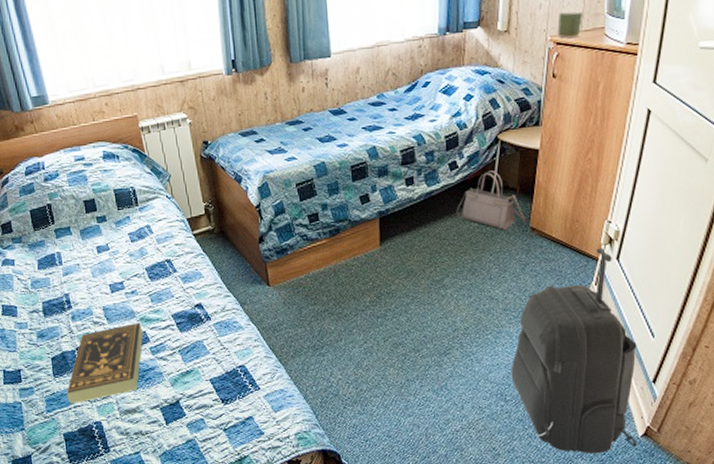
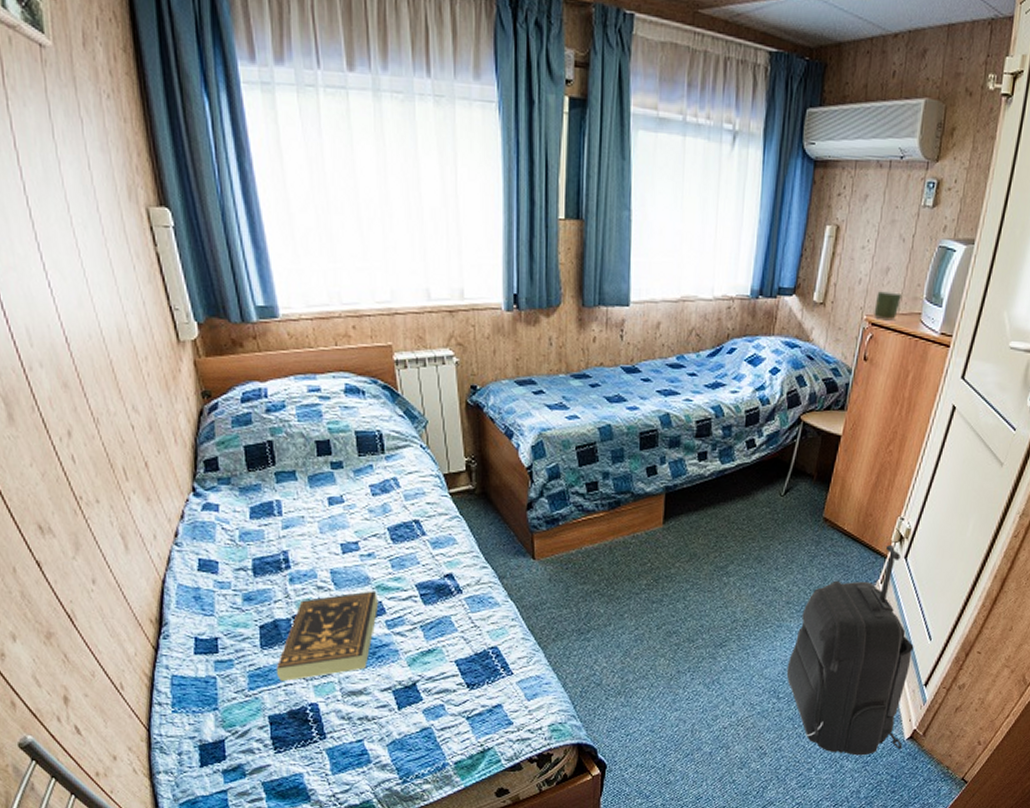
handbag: present [456,171,527,231] -> none [748,453,820,520]

